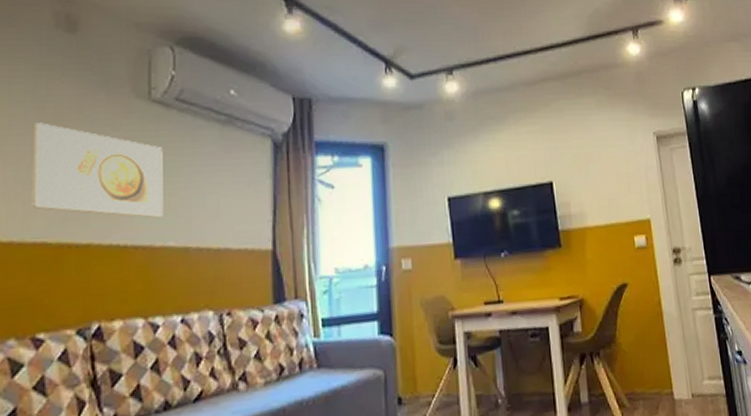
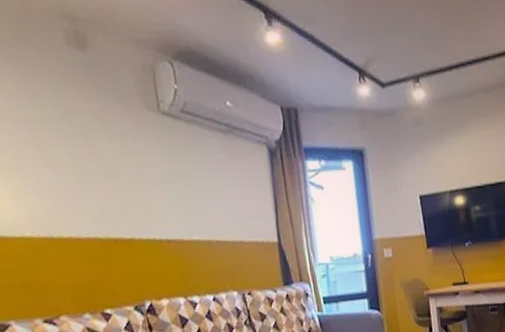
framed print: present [31,122,163,218] -> none [68,135,187,217]

